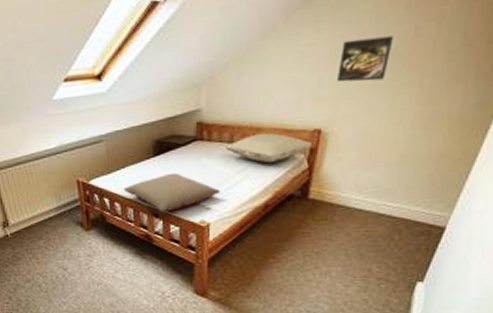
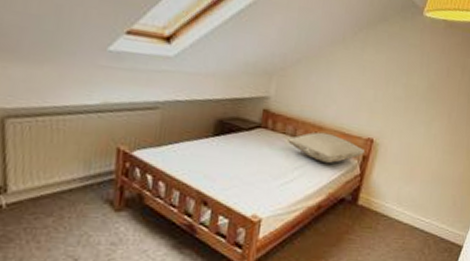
pillow: present [123,172,221,213] -> none [172,157,277,201]
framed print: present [338,35,393,82] -> none [389,65,432,106]

